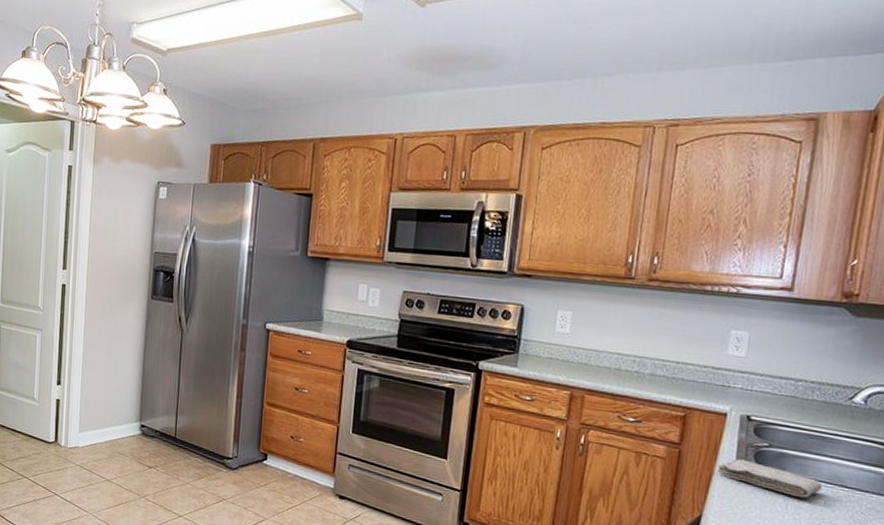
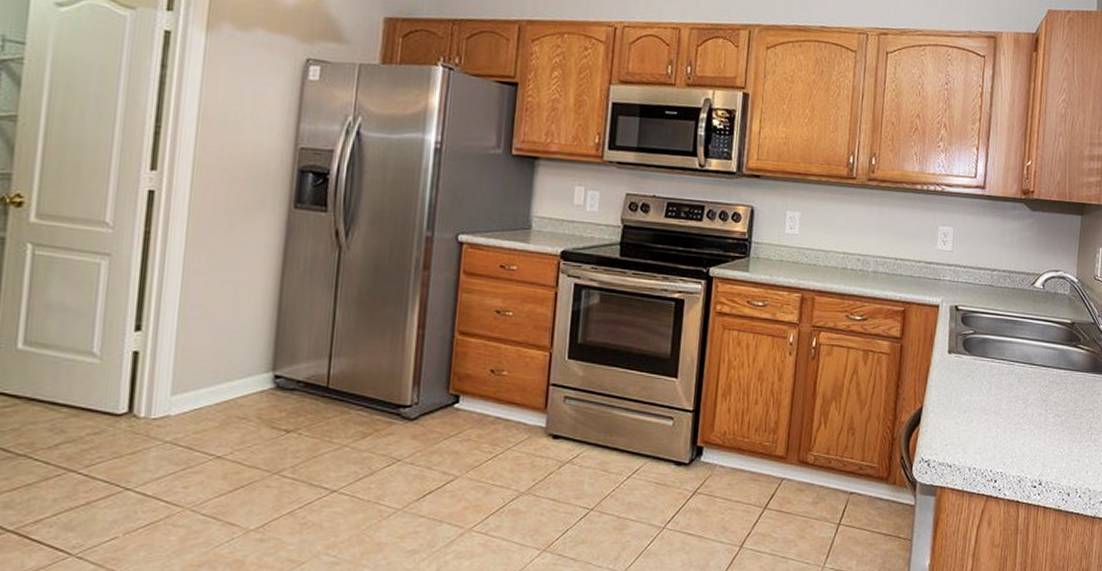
washcloth: present [718,459,823,499] -> none [934,348,1017,379]

